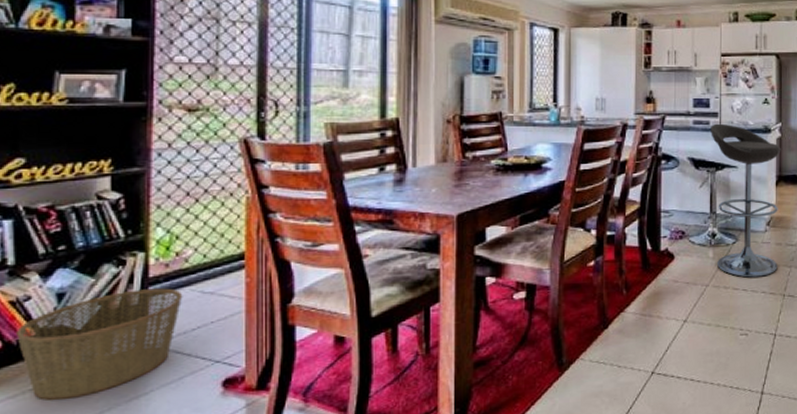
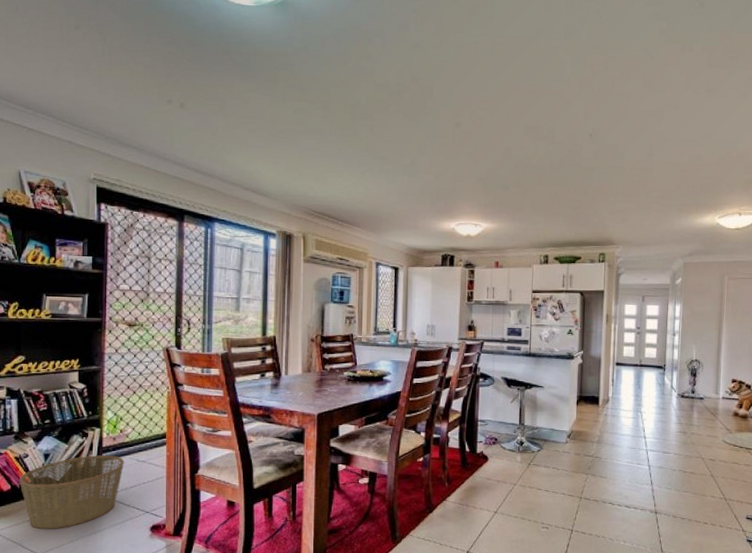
bar stool: present [711,123,781,278] -> none [521,349,582,481]

